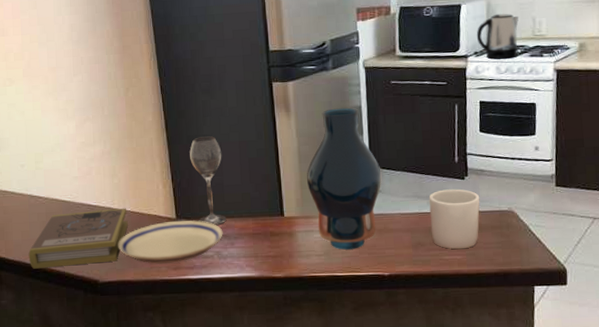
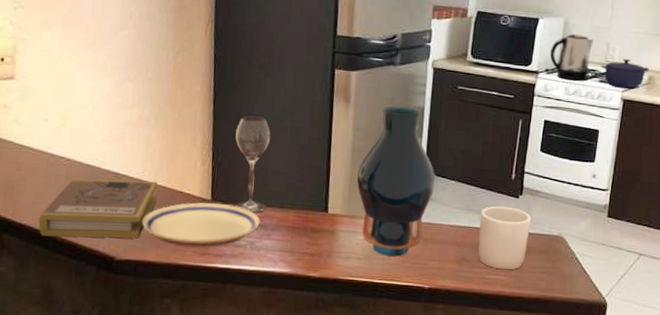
cooking pot: none [529,29,579,59] -> present [600,58,649,89]

